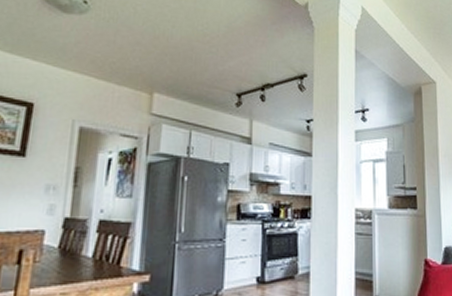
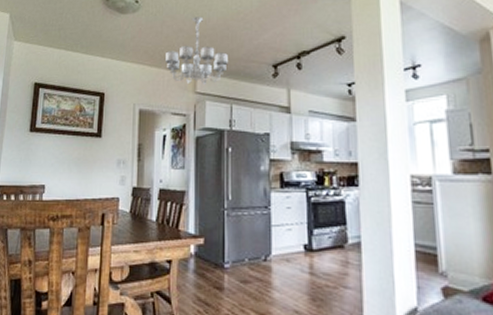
chandelier: none [117,31,190,107] -> present [166,17,228,86]

